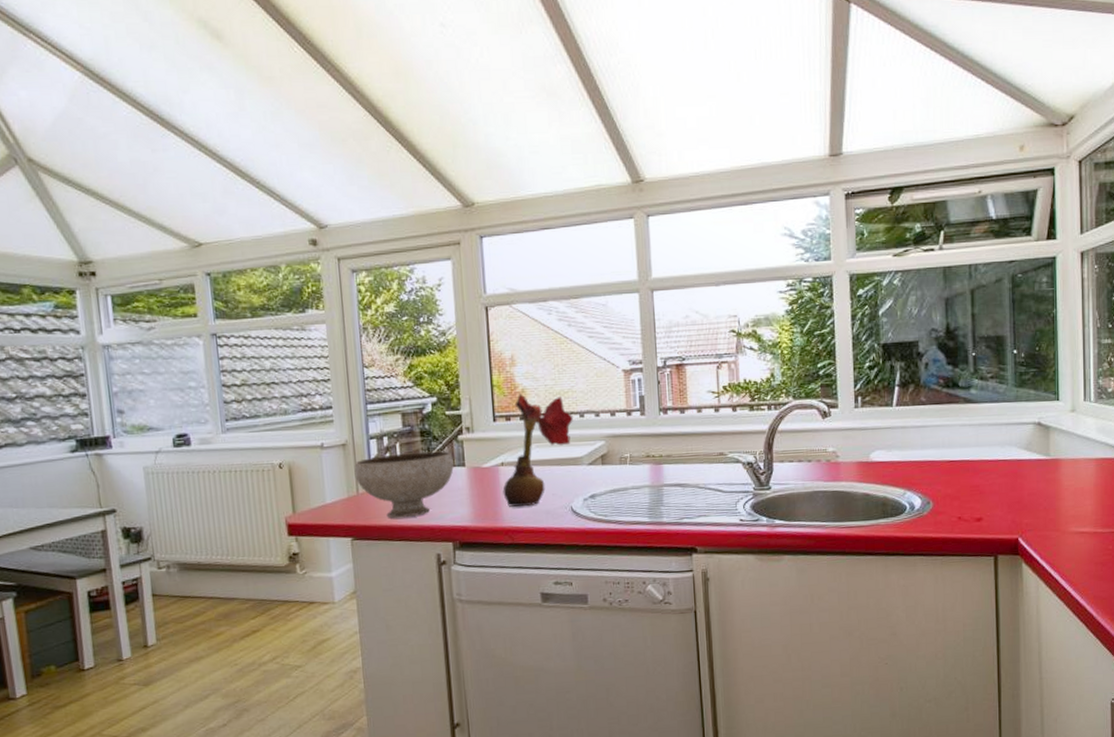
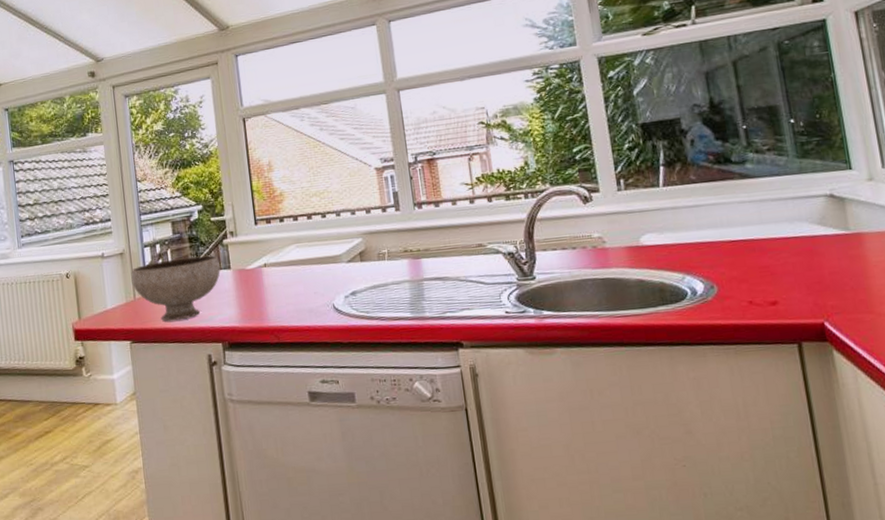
flower: present [503,393,573,507] -> none [266,196,330,307]

